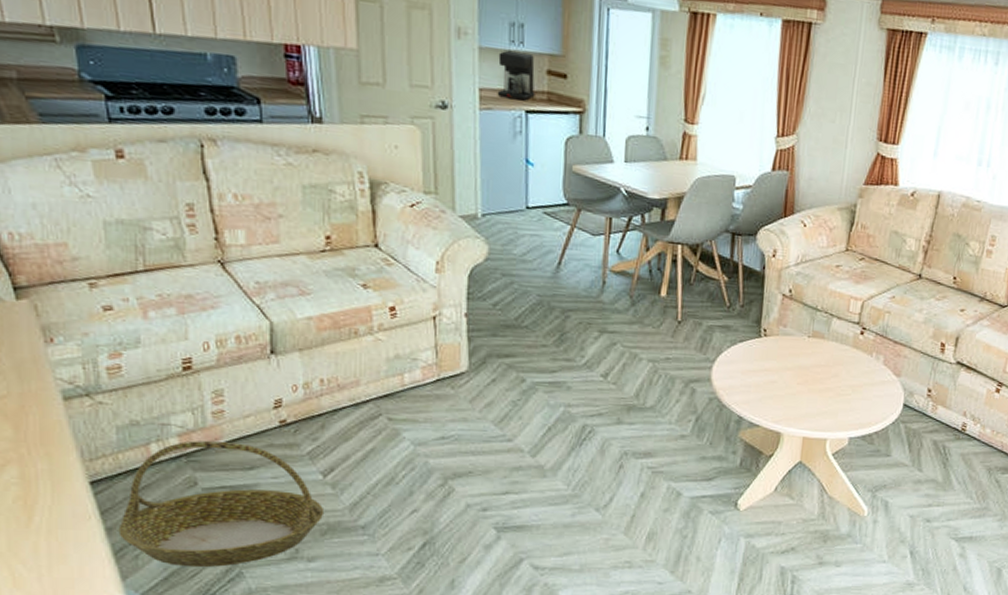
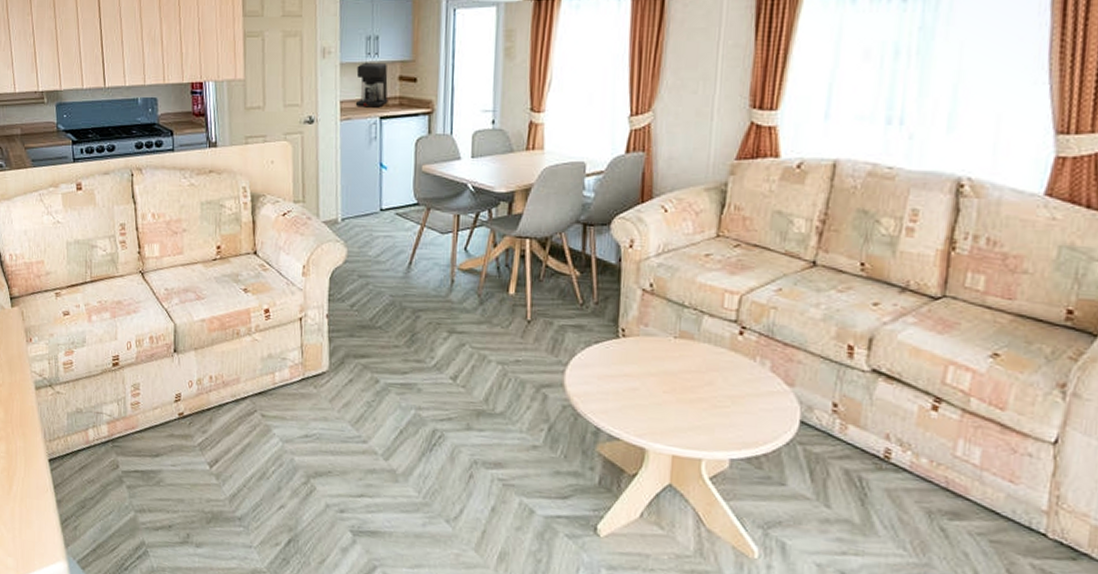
basket: present [118,440,325,568] -> none [65,428,210,544]

